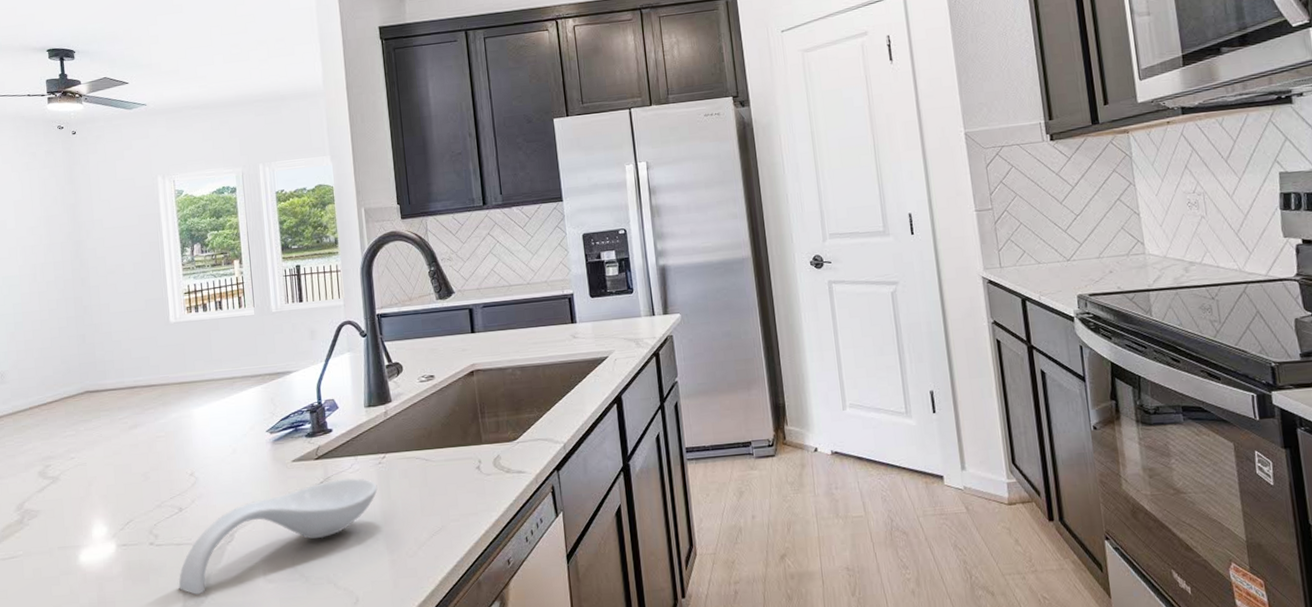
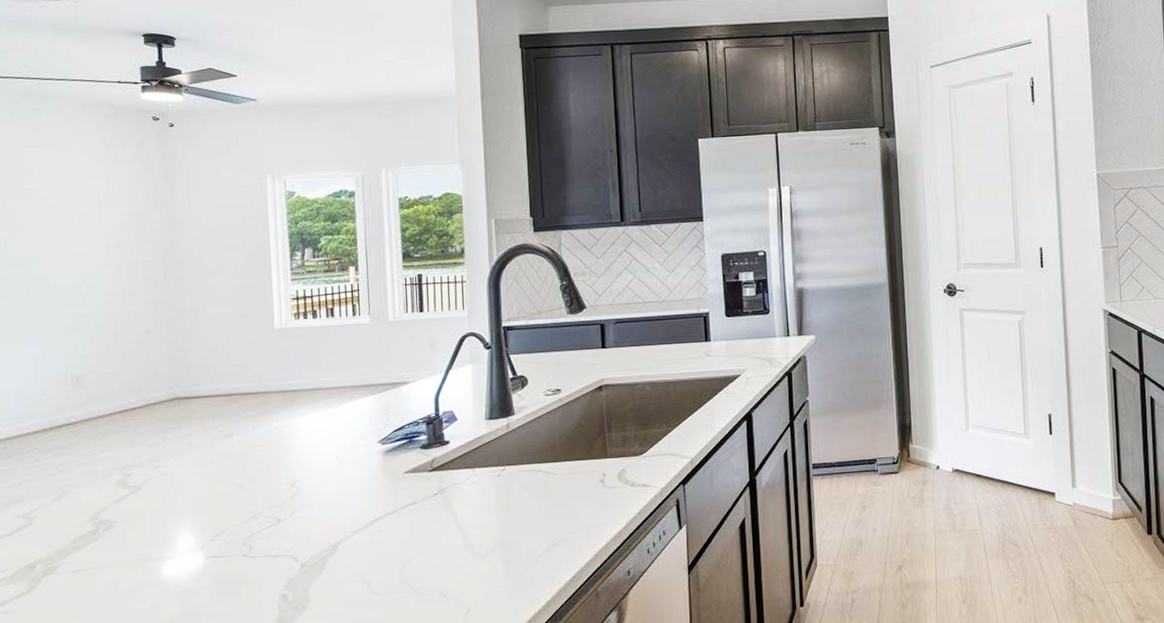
spoon rest: present [178,477,378,595] -> none [273,489,495,607]

